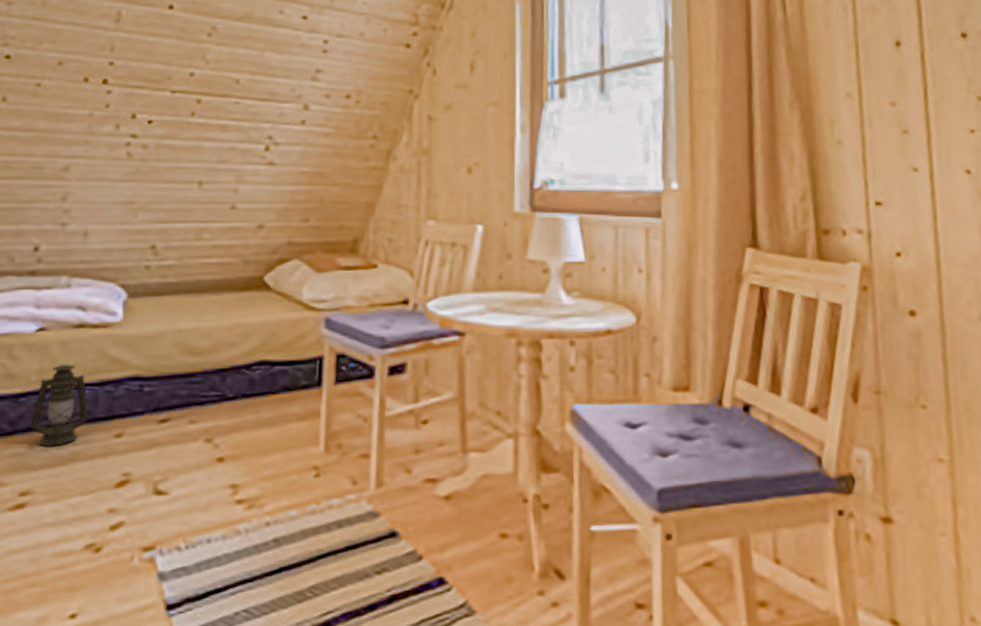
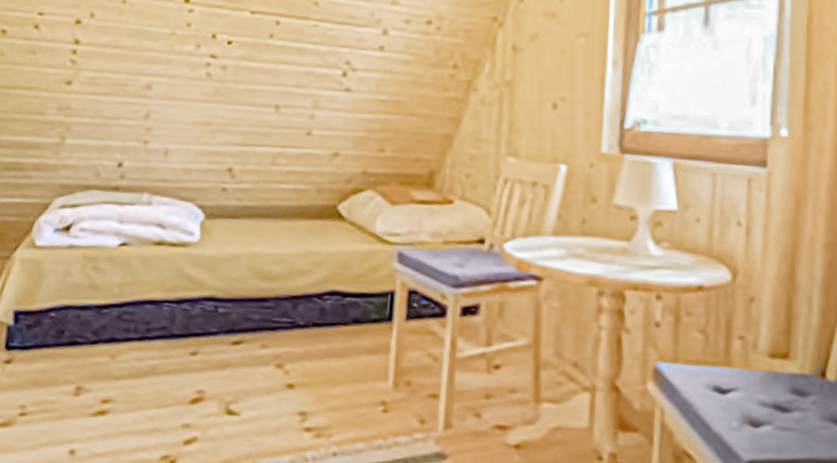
lantern: present [30,364,88,447] -> none [112,279,166,359]

